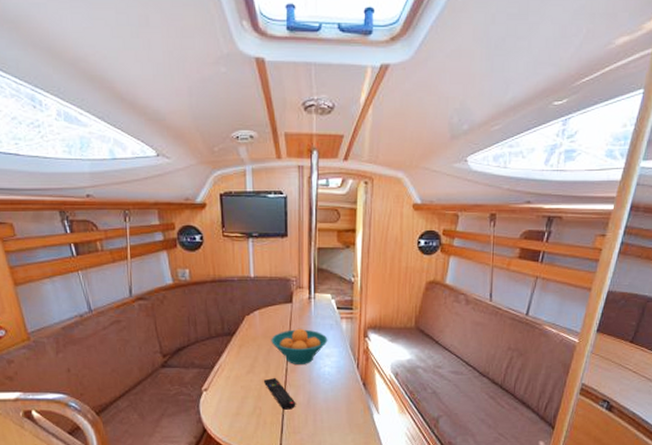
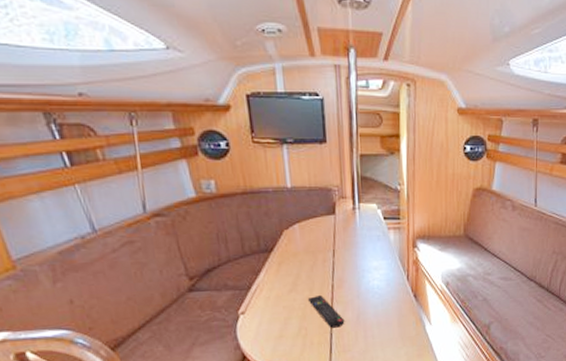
fruit bowl: present [271,328,328,364] -> none [314,241,376,280]

